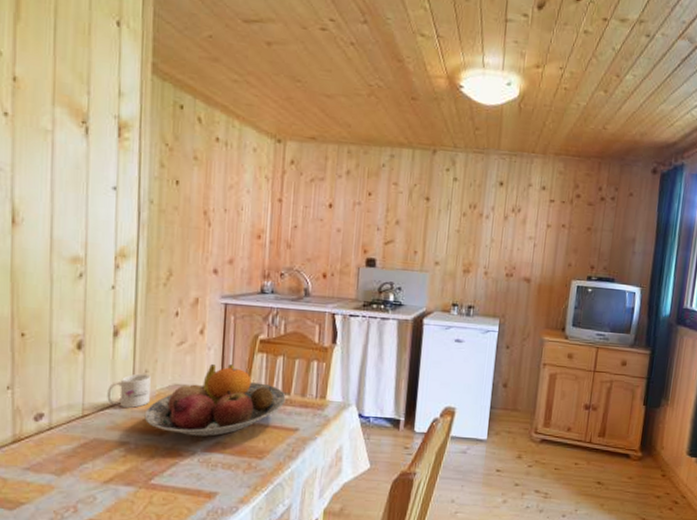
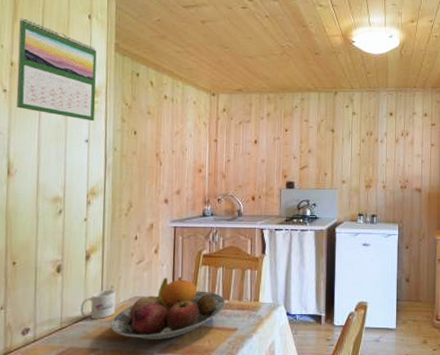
calendar: none [21,16,128,164] -> present [16,17,97,122]

